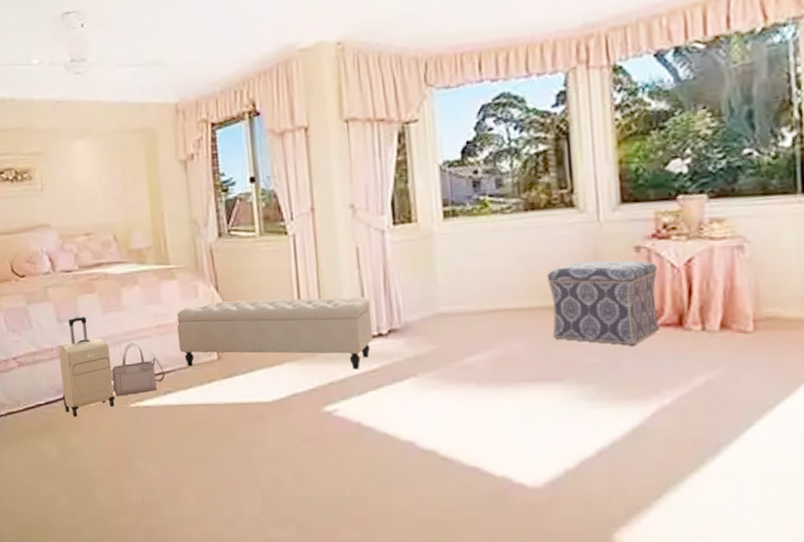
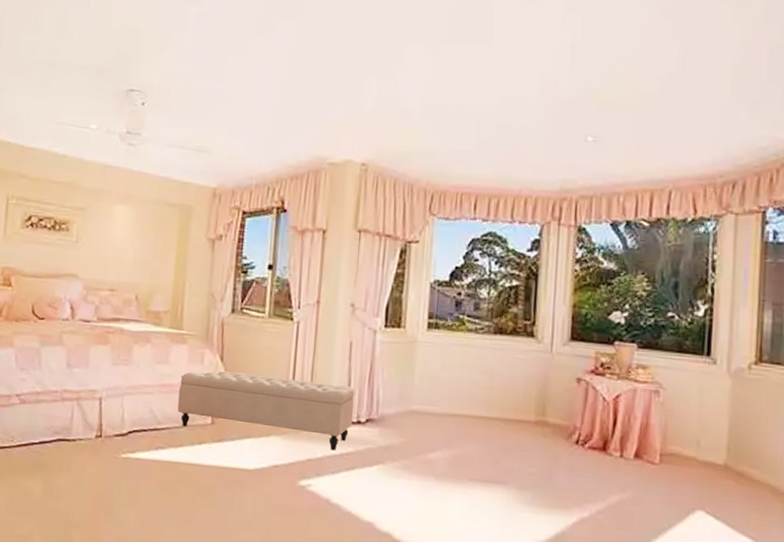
suitcase: present [59,316,115,417] -> none [57,364,112,460]
handbag: present [110,343,165,396] -> none [107,397,160,446]
ottoman: present [547,260,661,347] -> none [502,383,592,463]

